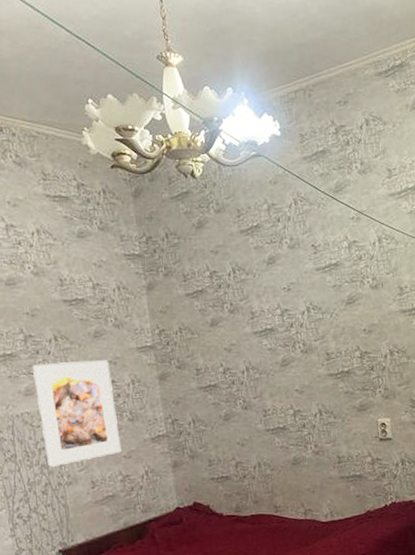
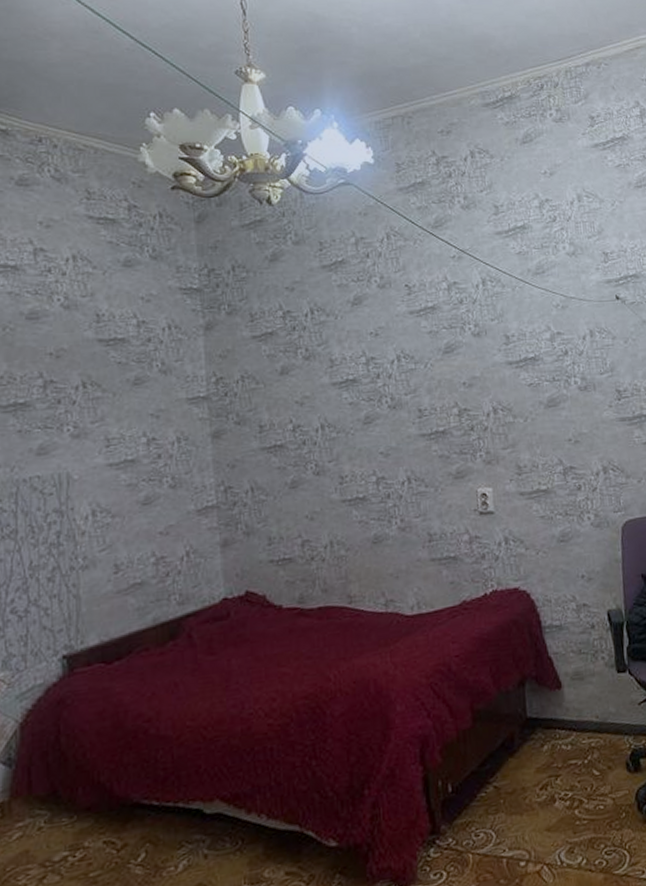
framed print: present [32,360,122,467] -> none [51,412,158,546]

